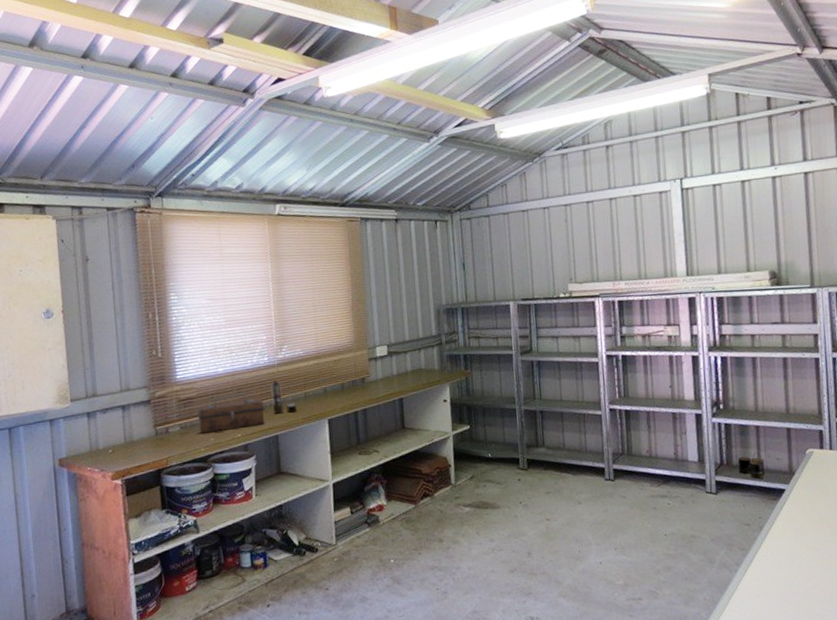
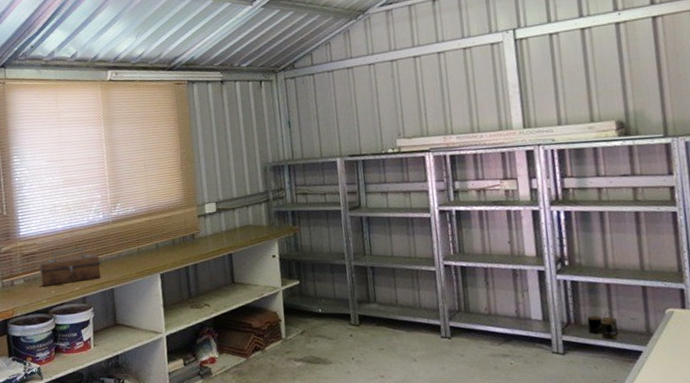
aerosol can: present [271,380,296,414] -> none [106,237,130,268]

